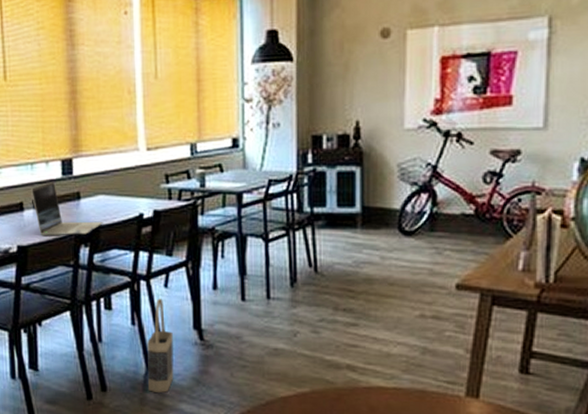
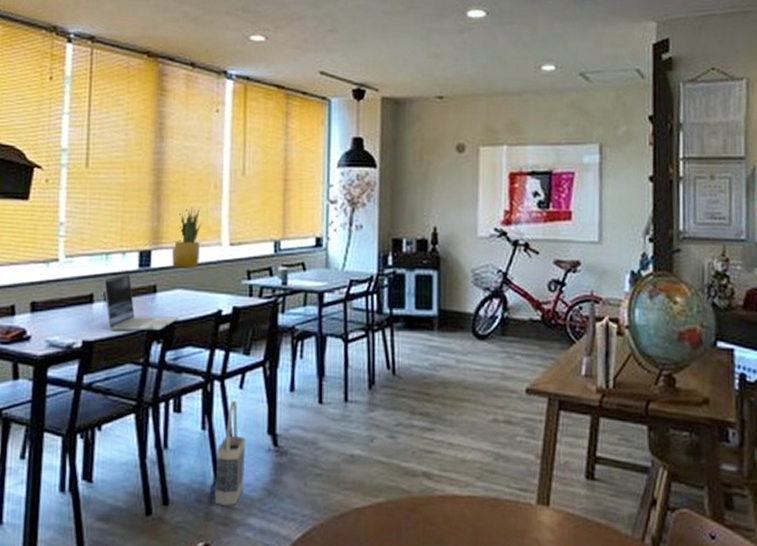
planter: none [91,113,118,175] -> present [171,206,202,268]

